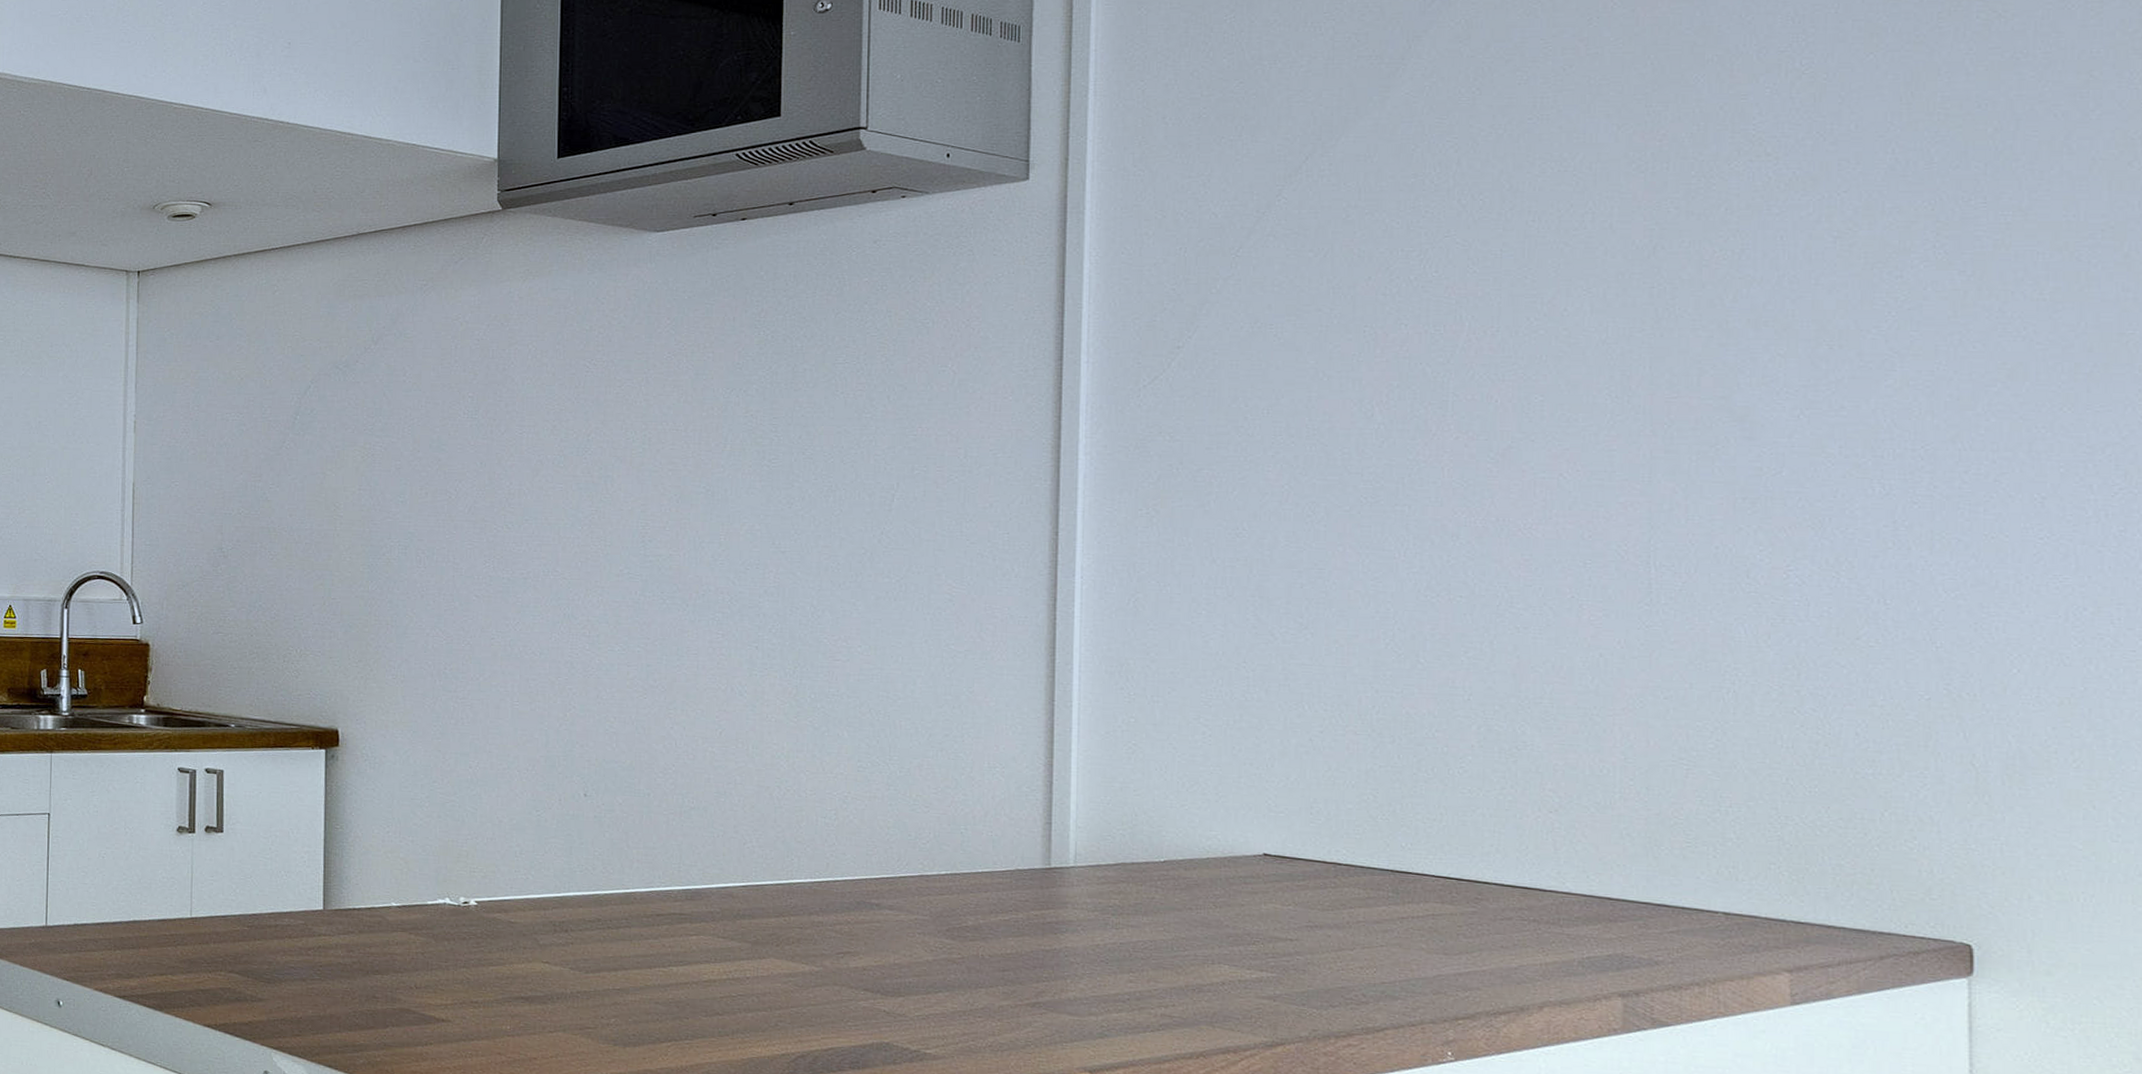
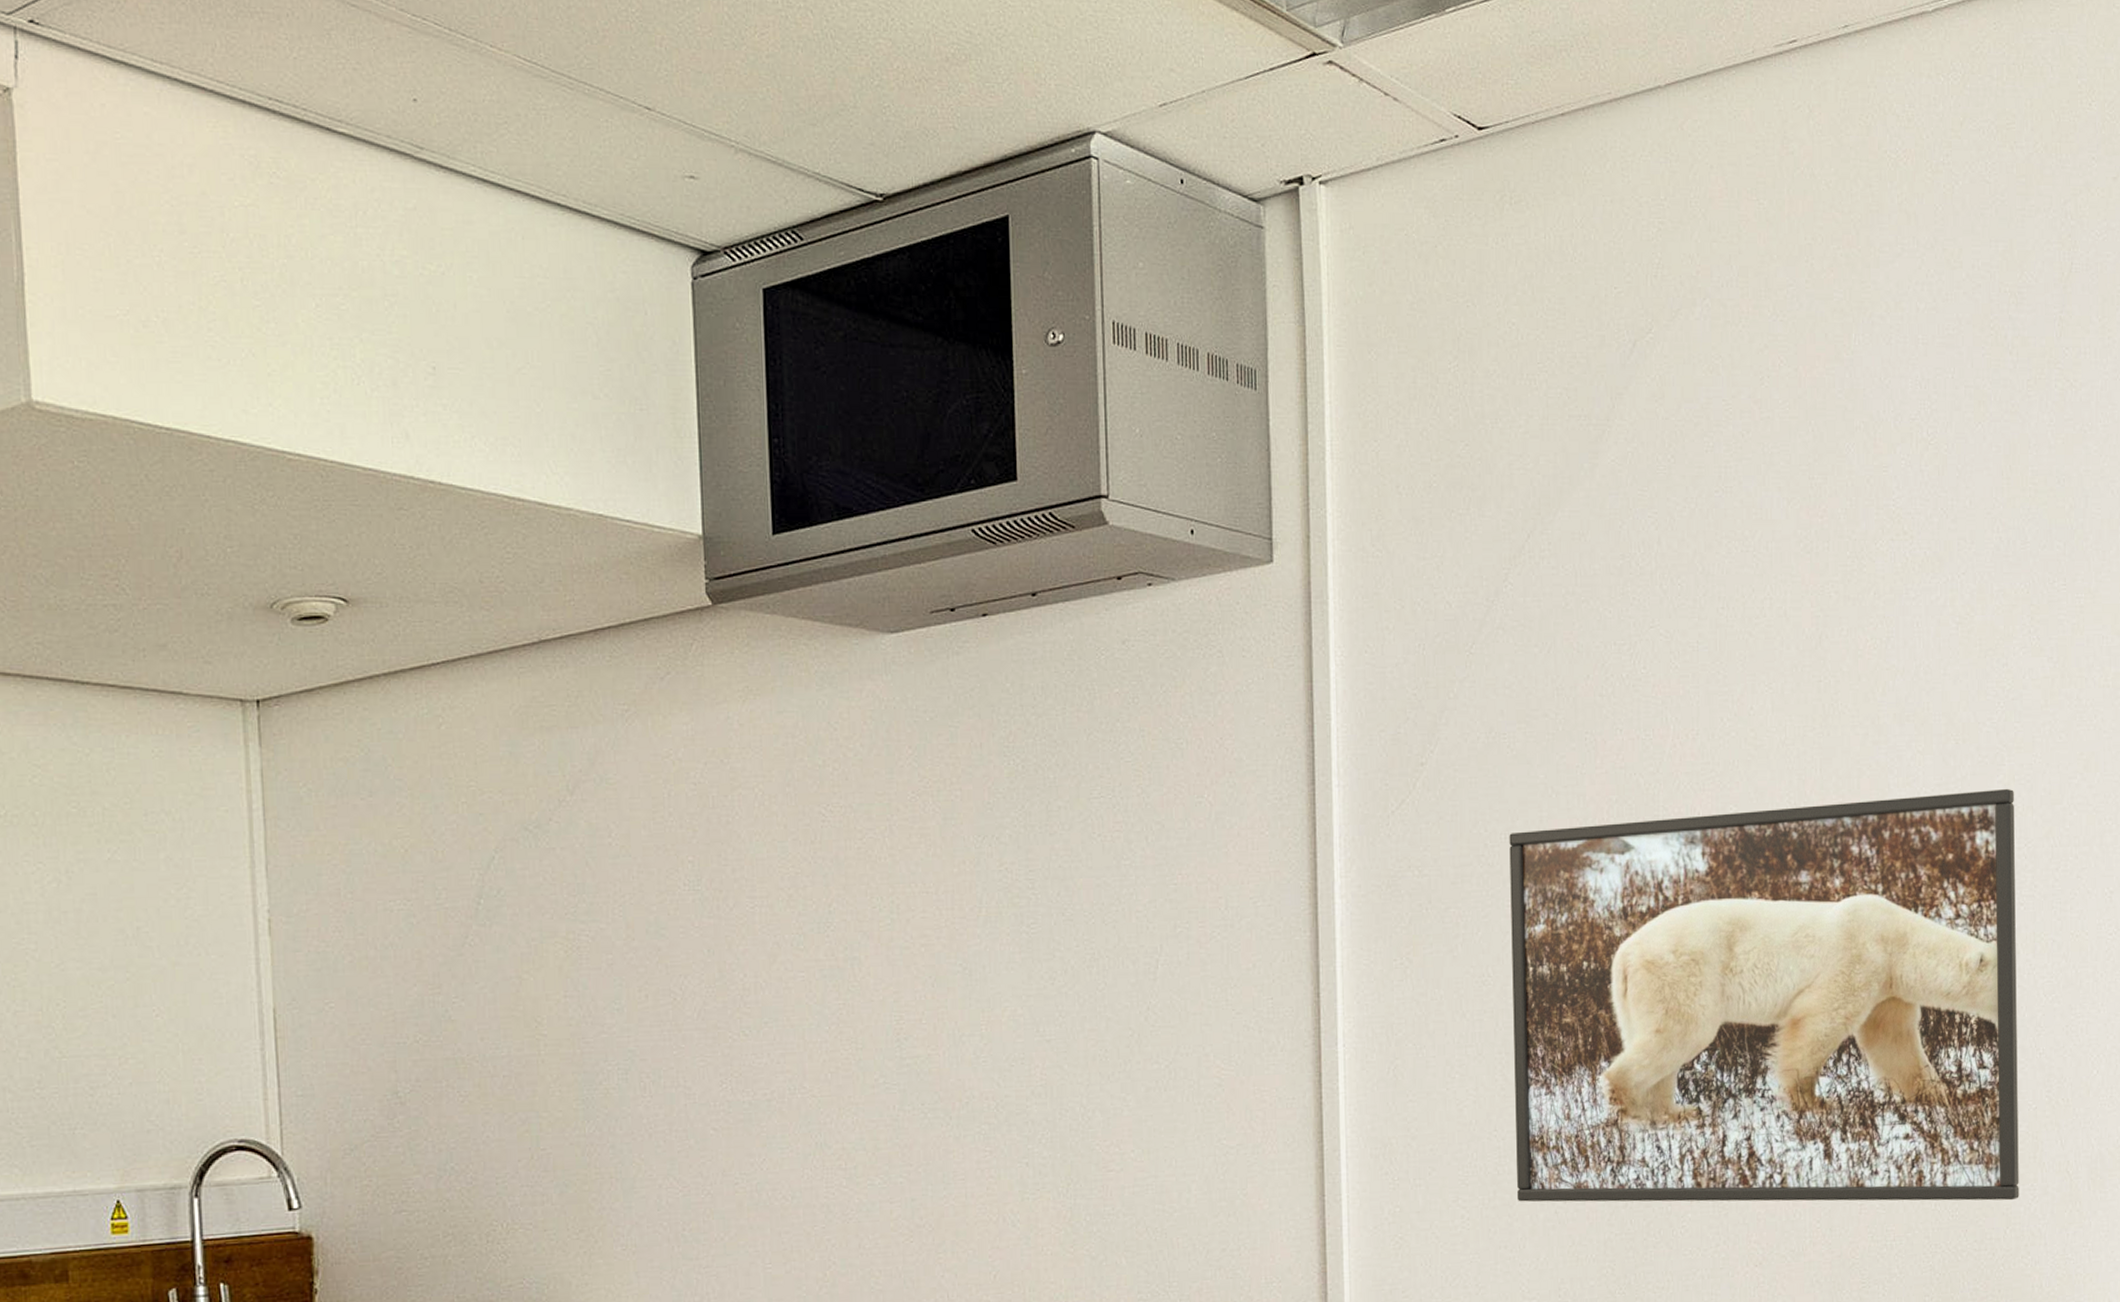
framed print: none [1267,392,1908,785] -> present [1509,788,2019,1202]

